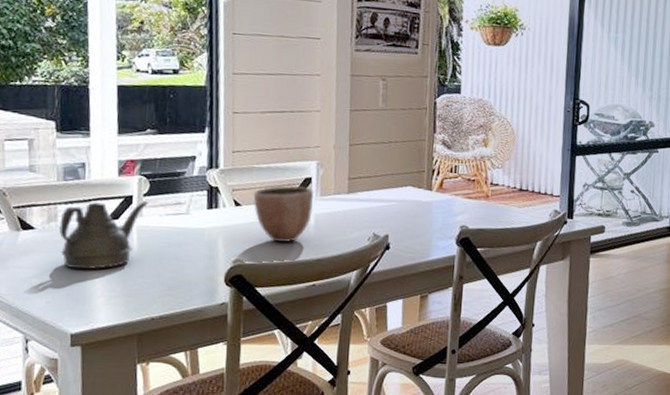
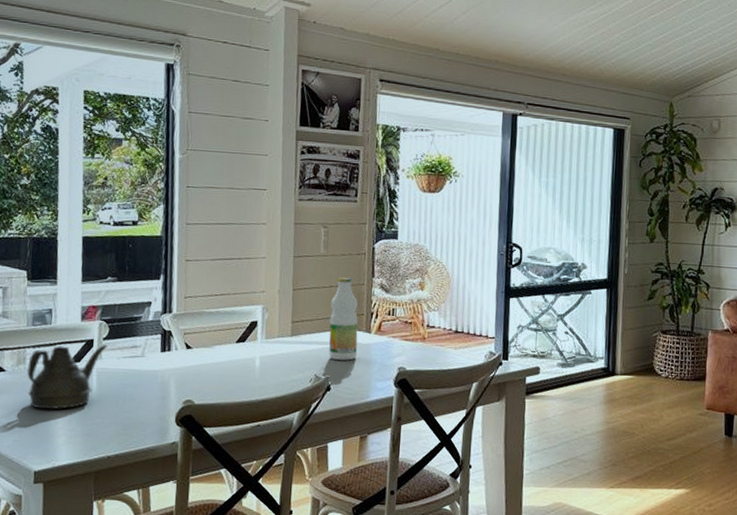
decorative bowl: present [253,186,315,243] -> none [203,329,260,385]
bottle: none [388,133,419,219] -> present [329,277,358,361]

